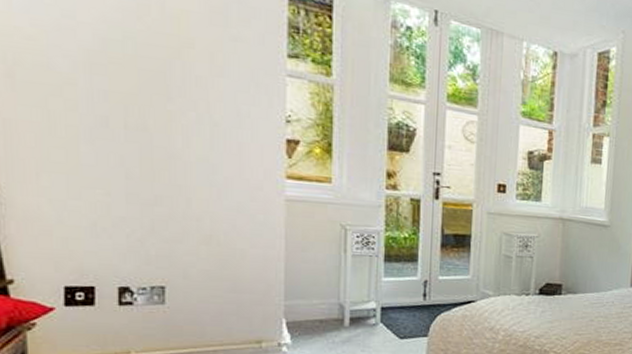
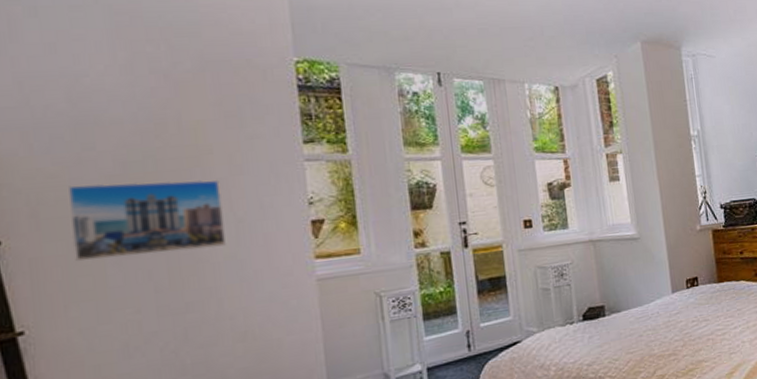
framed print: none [44,51,201,147] -> present [67,179,226,262]

